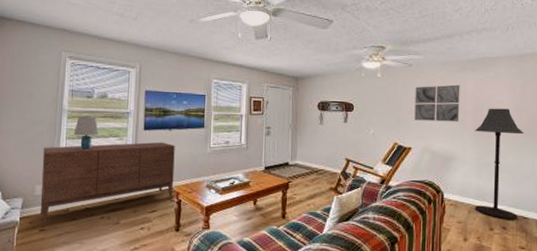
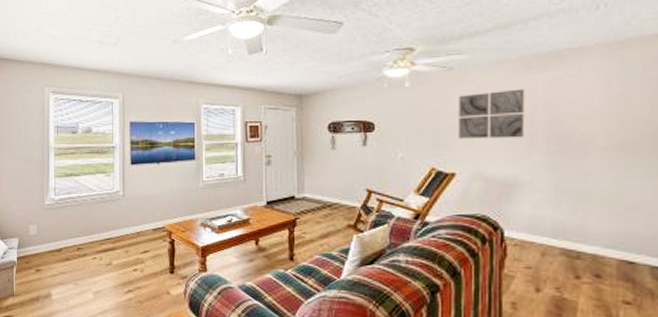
sideboard: present [41,142,175,227] -> none [34,177,165,267]
lamp: present [73,116,99,150] -> none [61,153,86,188]
floor lamp: present [474,108,524,220] -> none [549,116,627,266]

